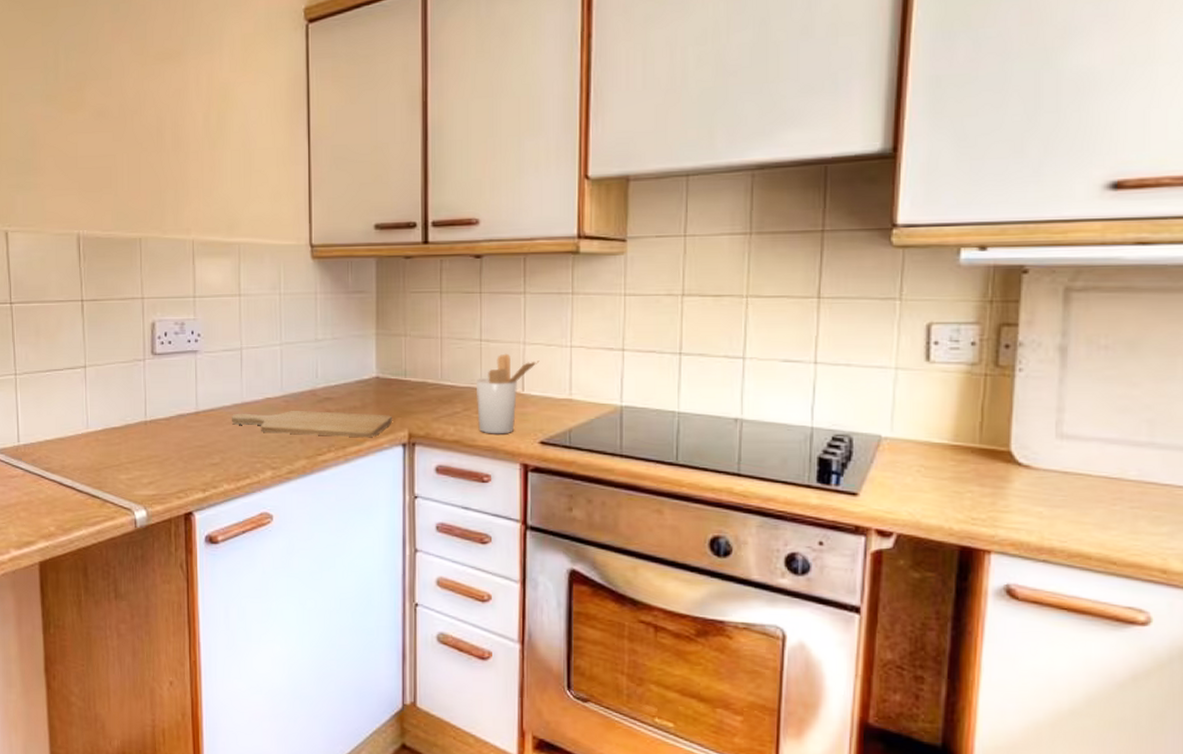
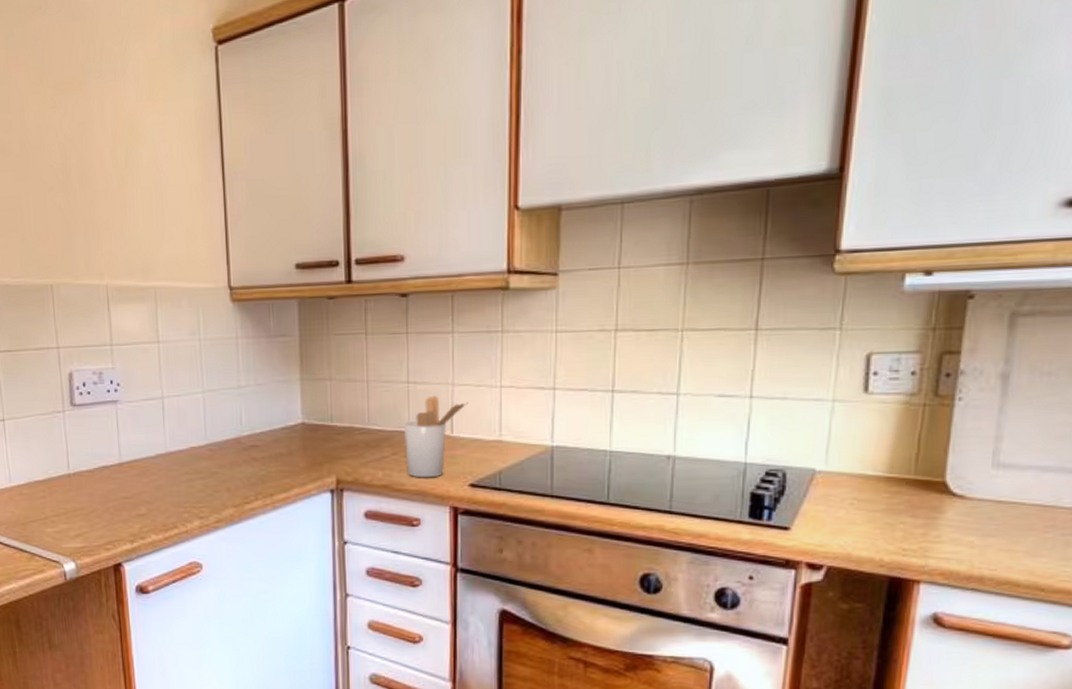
chopping board: present [232,411,393,437] -> none [156,459,320,484]

